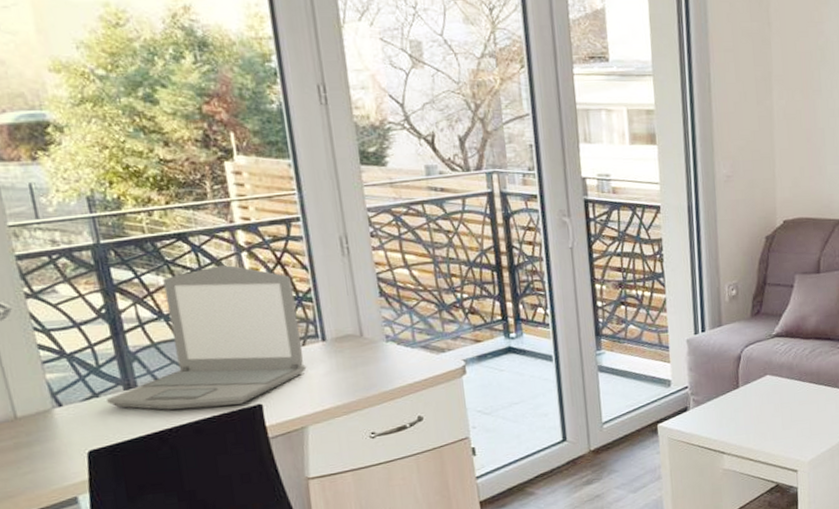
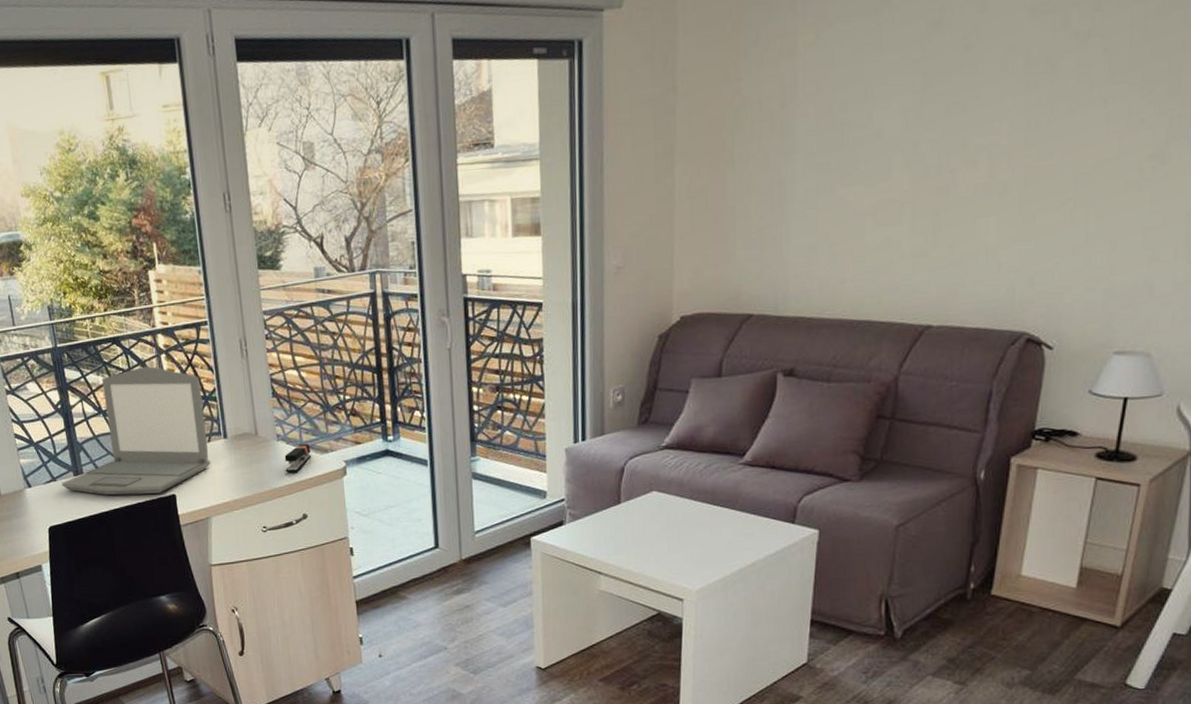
stapler: none [395,343,426,374] -> present [284,443,311,473]

